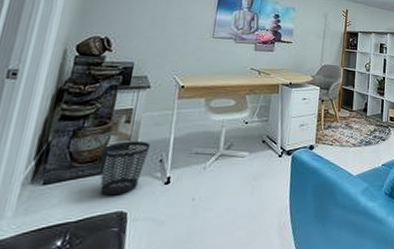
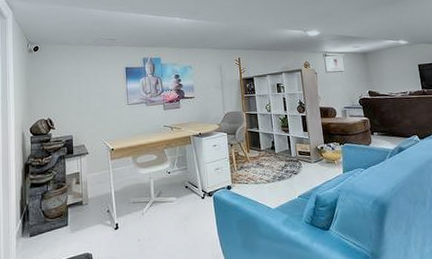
wastebasket: present [100,141,151,196] -> none [64,197,98,242]

